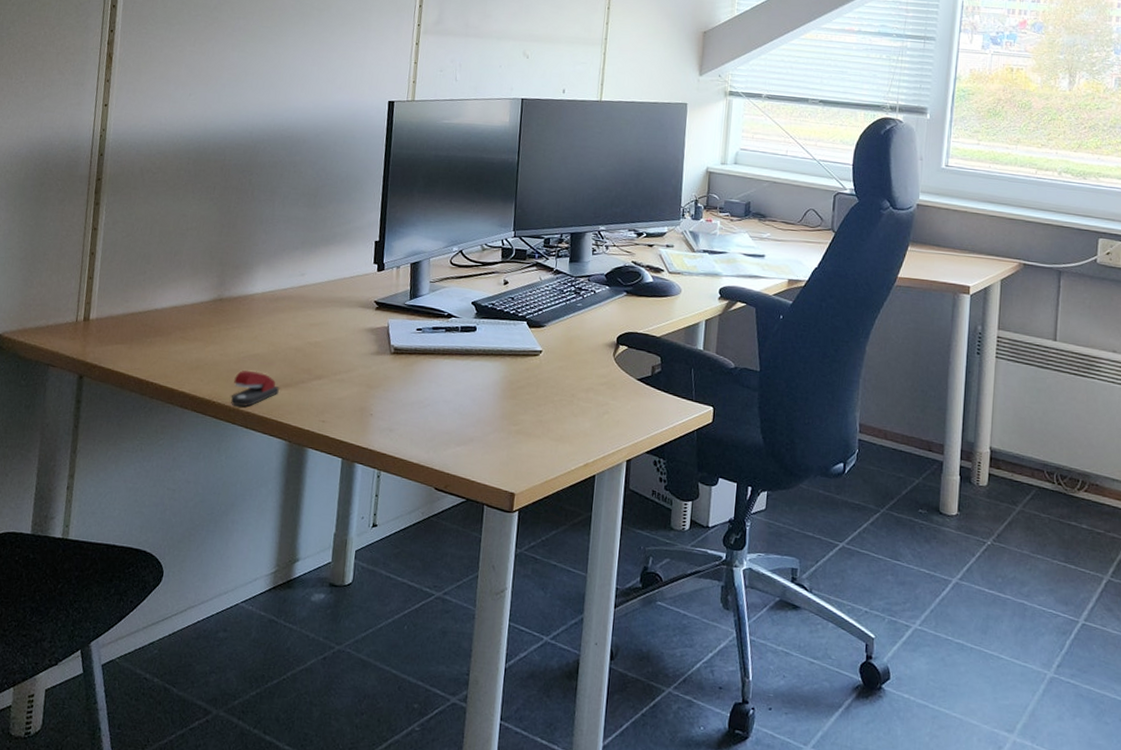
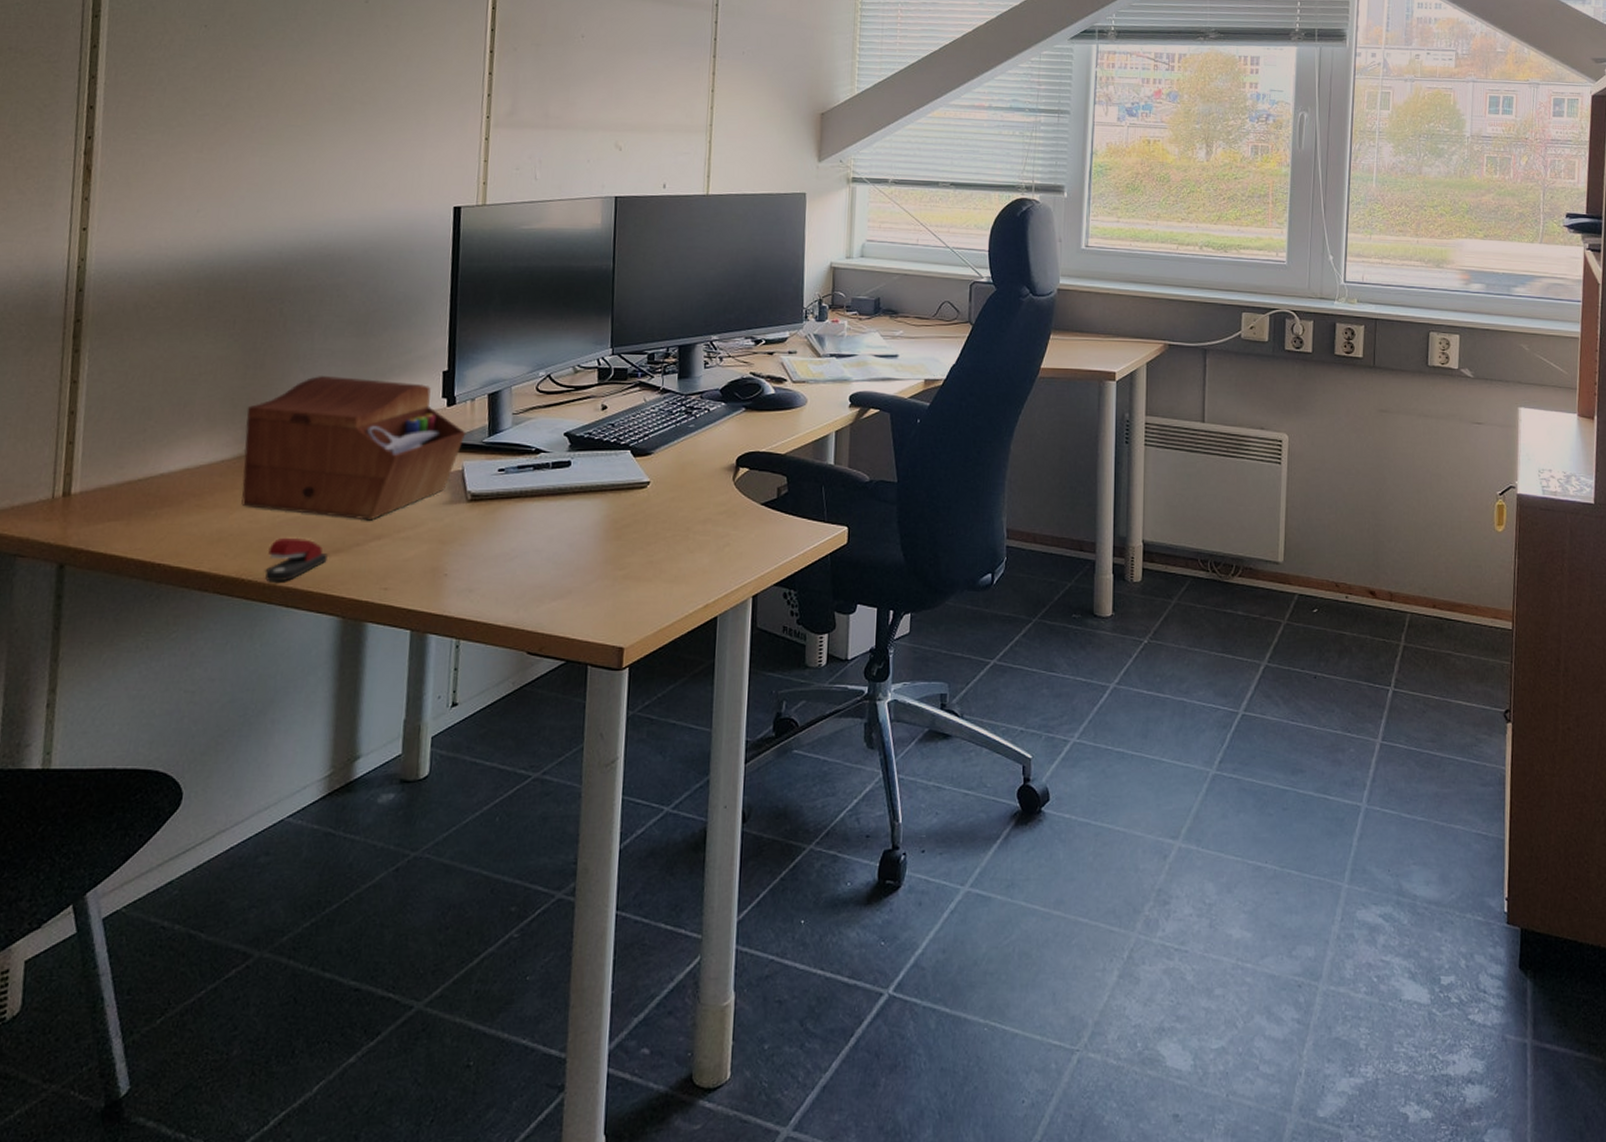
sewing box: none [215,238,392,363] -> present [241,376,467,521]

